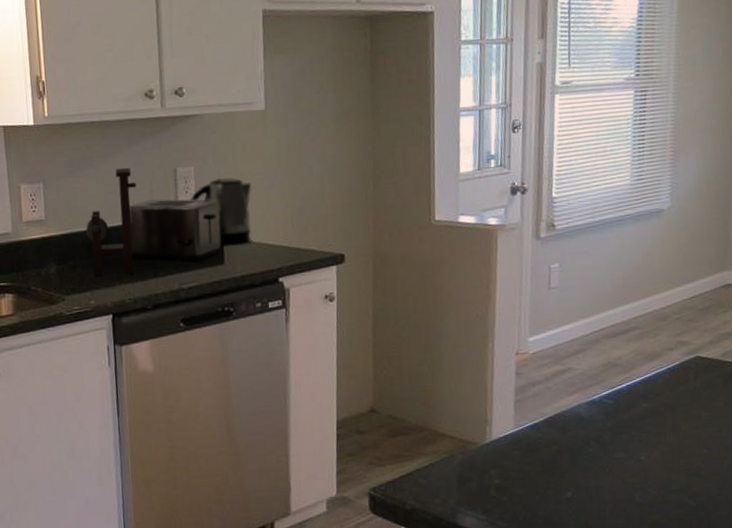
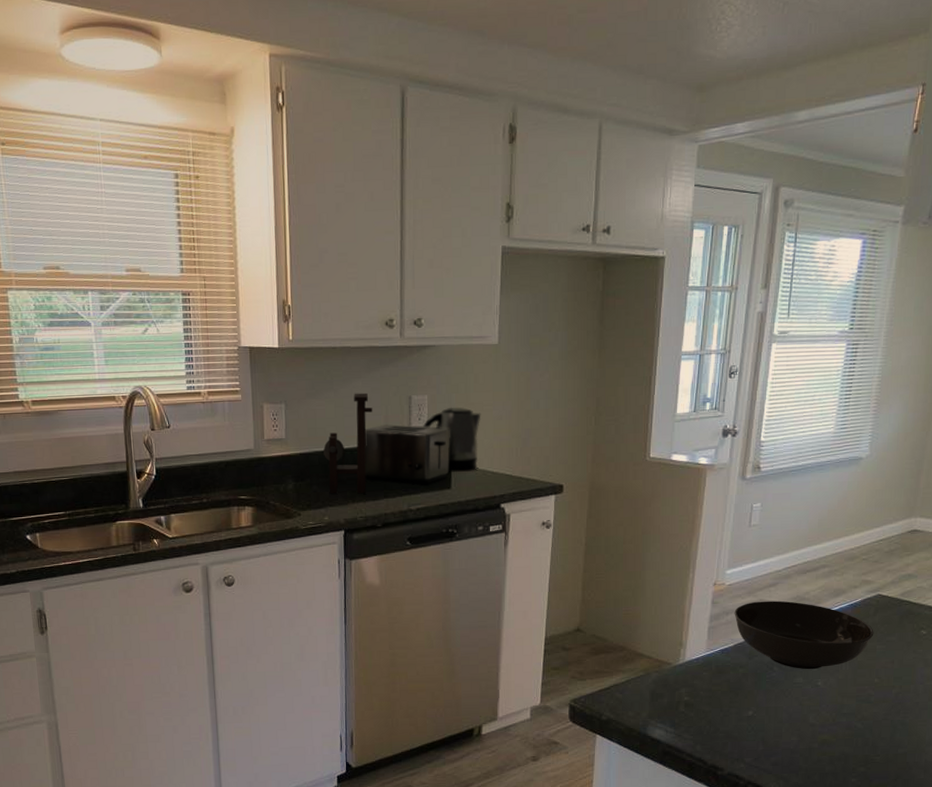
bowl: none [541,368,697,443] -> present [734,600,874,670]

